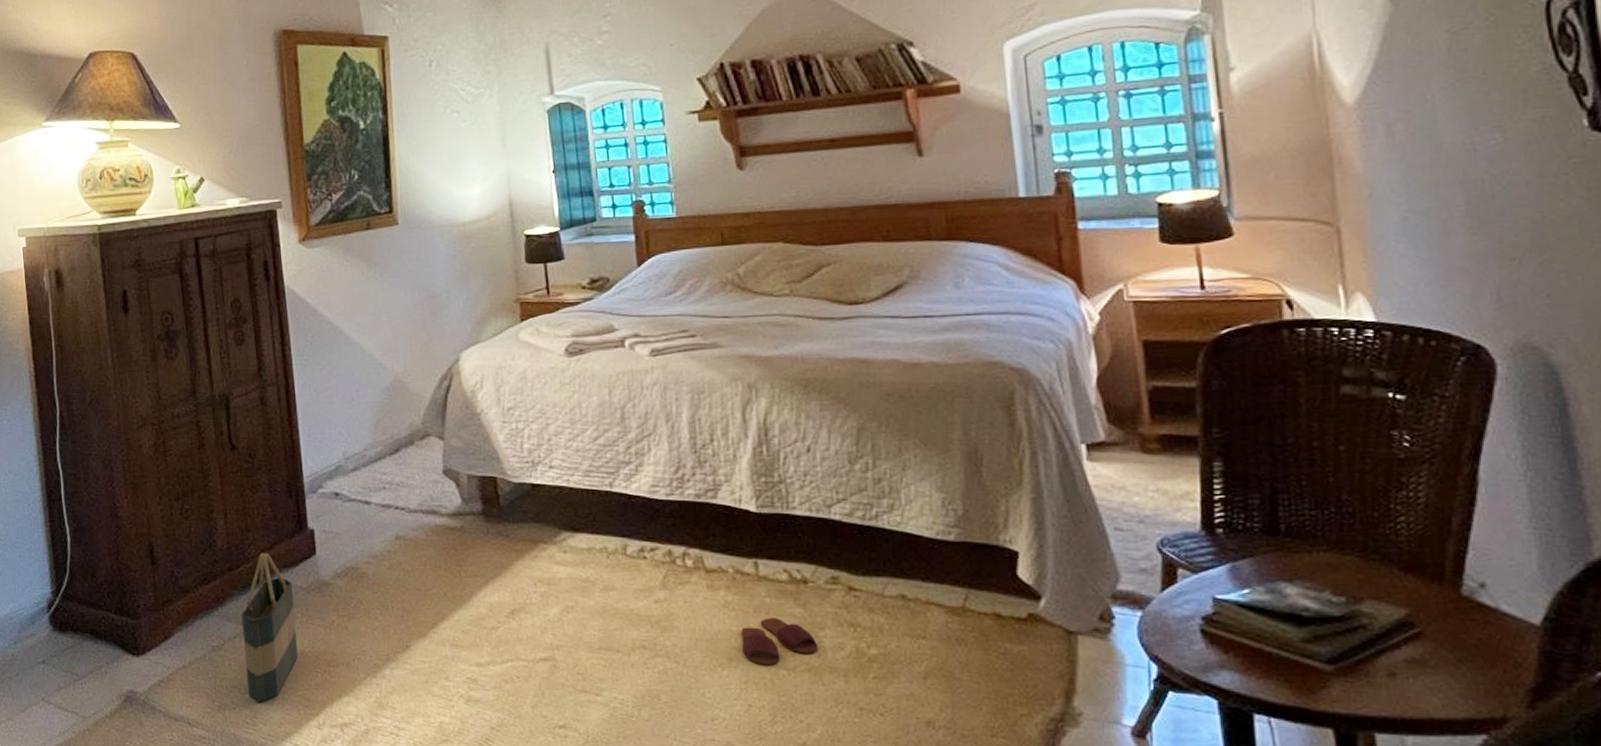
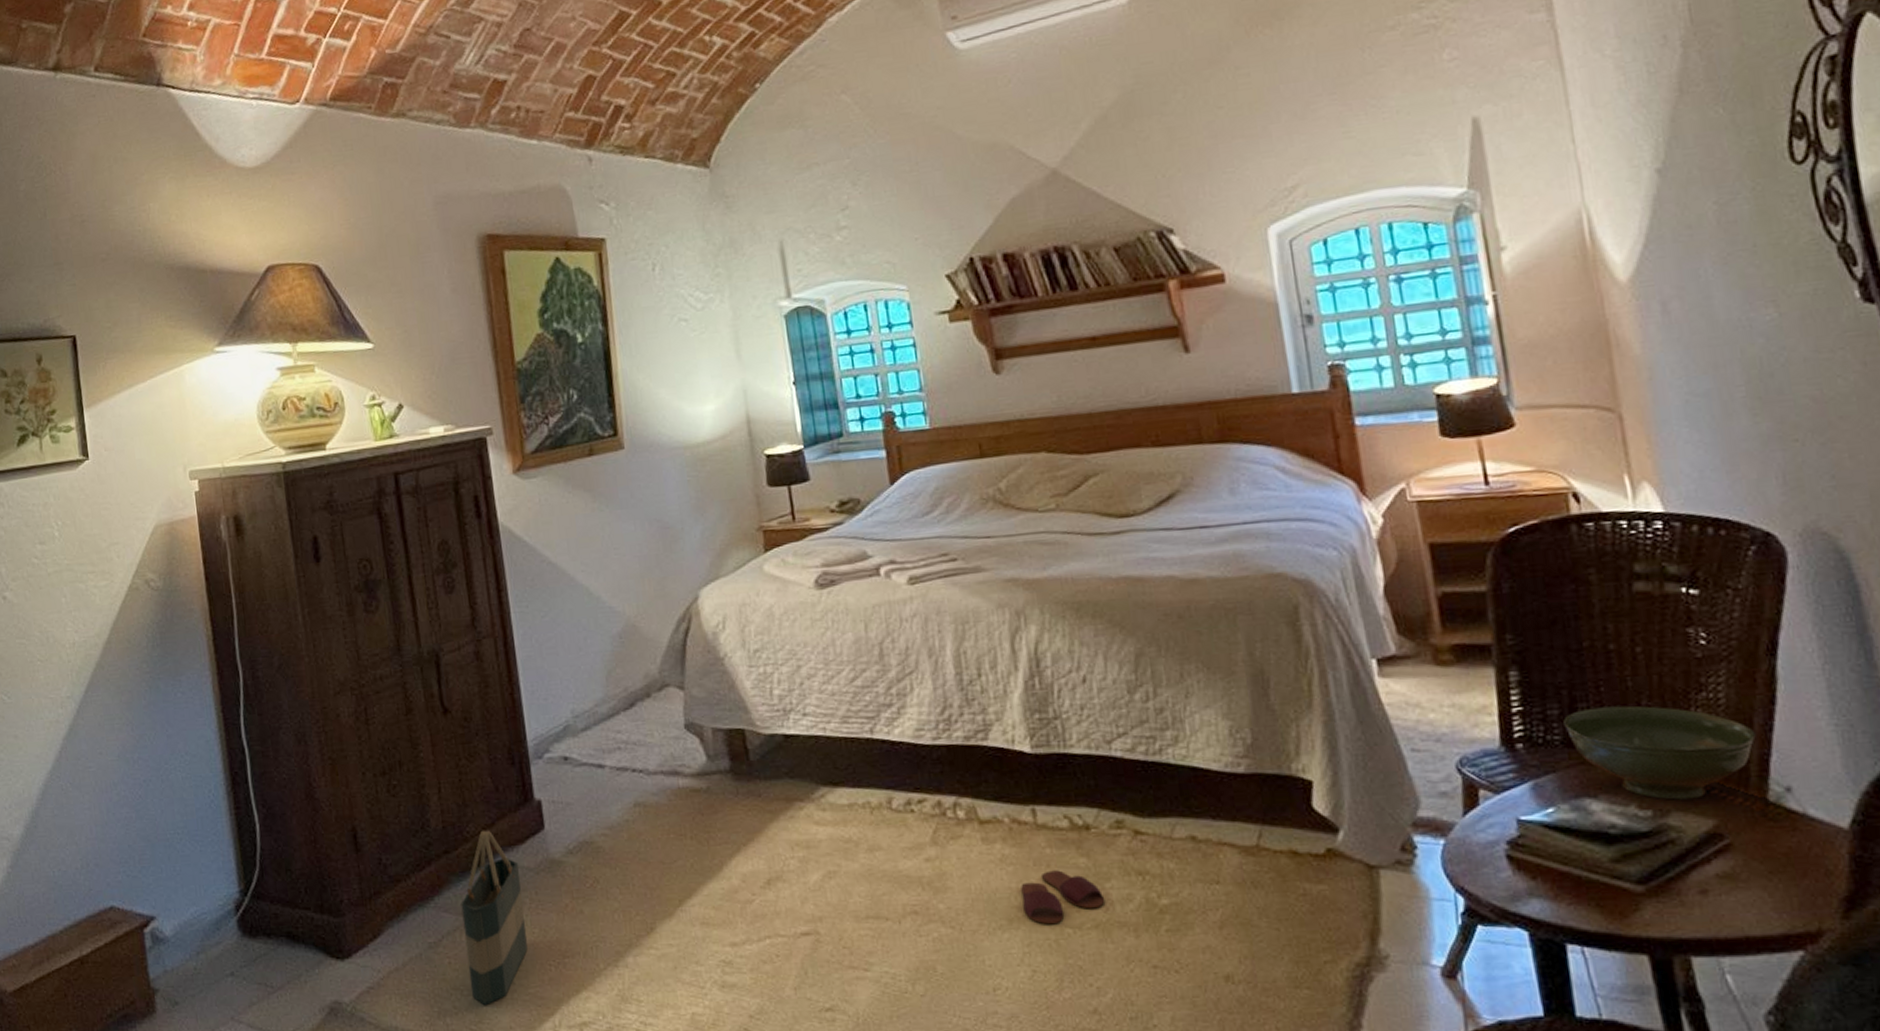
decorative bowl: none [1264,499,1453,590] -> present [1563,705,1756,801]

